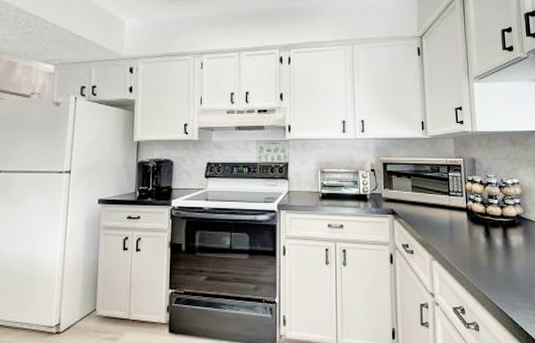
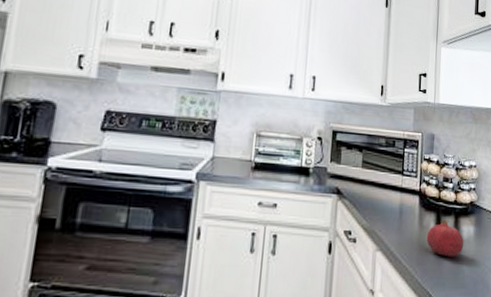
fruit: none [477,231,515,264] -> present [426,219,464,257]

